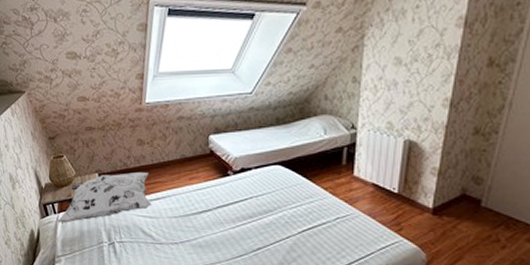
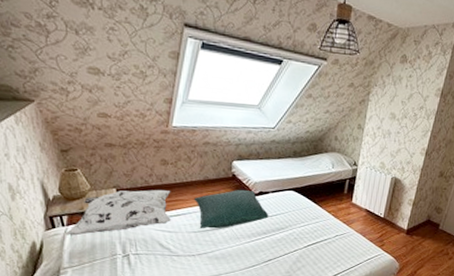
pillow: none [171,168,254,214] -> present [193,190,269,229]

